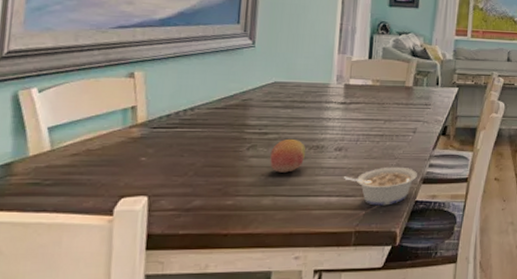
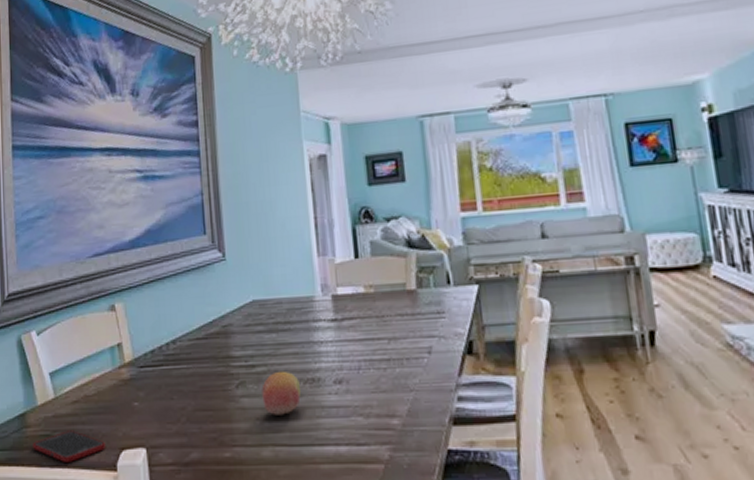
cell phone: none [17,180,104,208] -> present [33,430,105,462]
legume: present [344,166,417,206] -> none [351,402,444,458]

